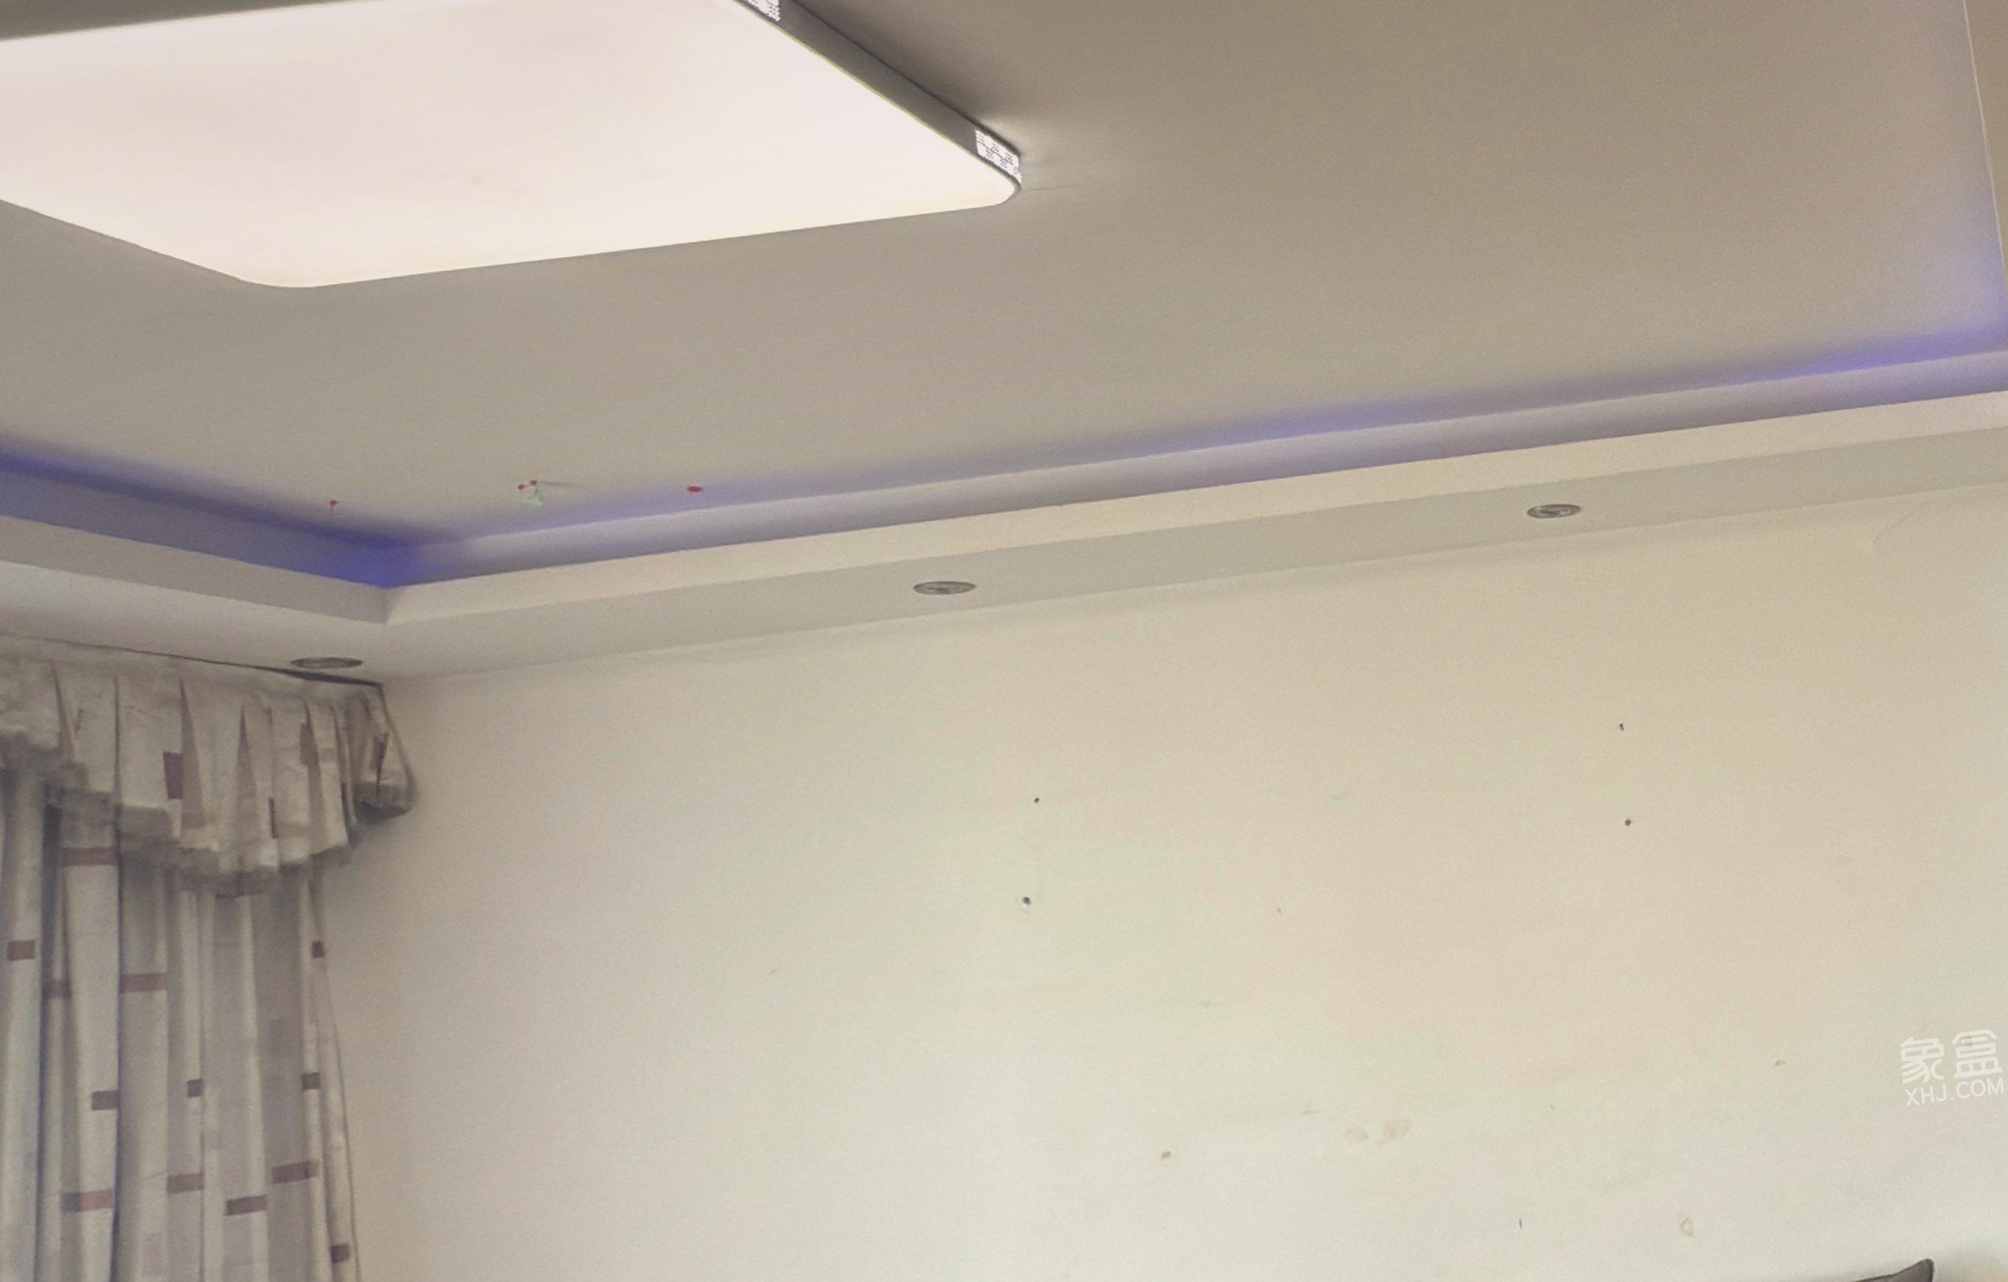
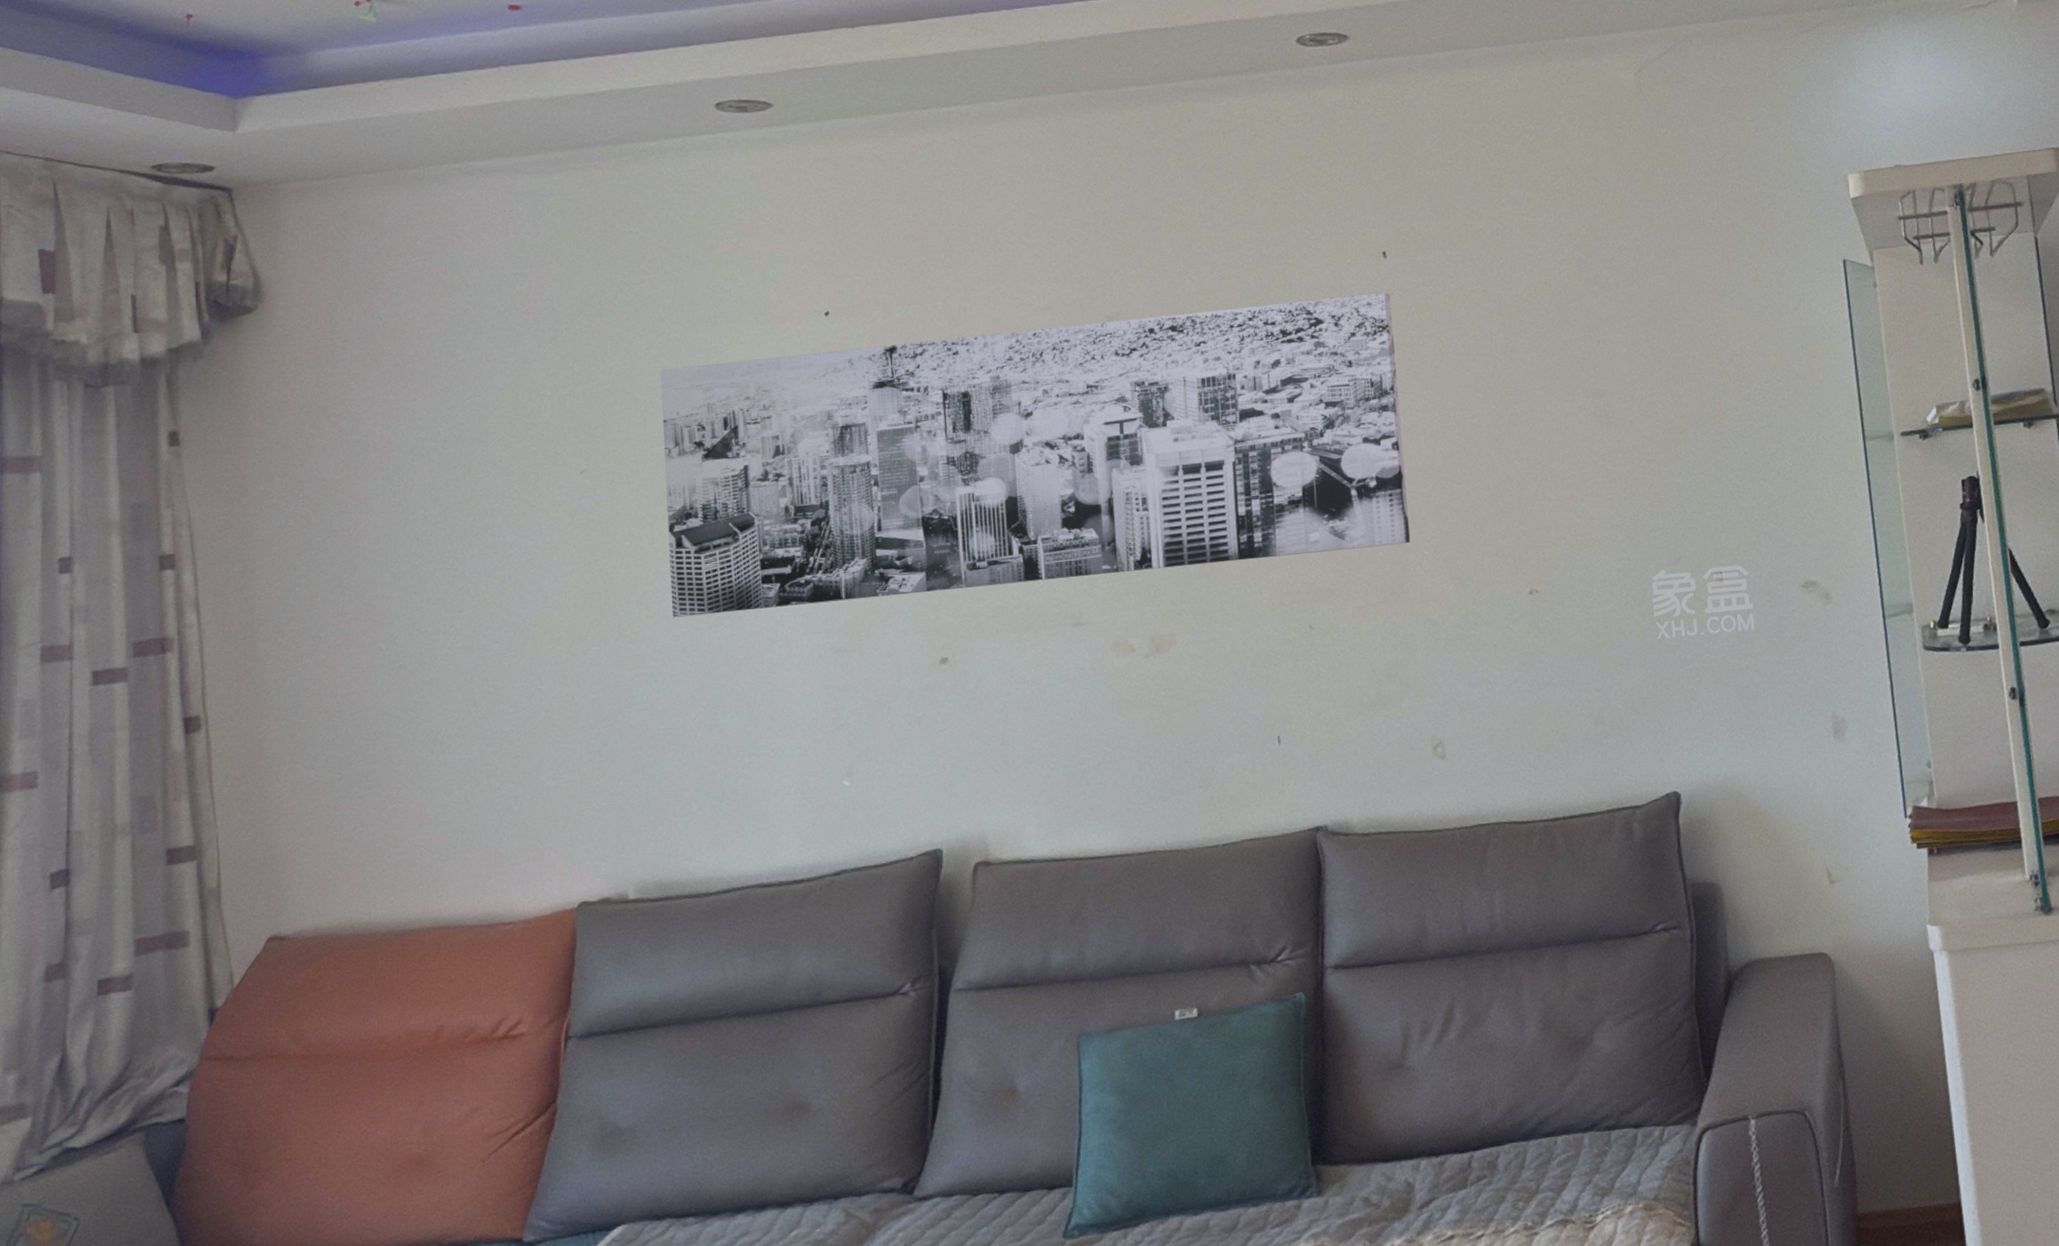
wall art: none [857,764,1654,1121] -> present [660,291,1411,618]

